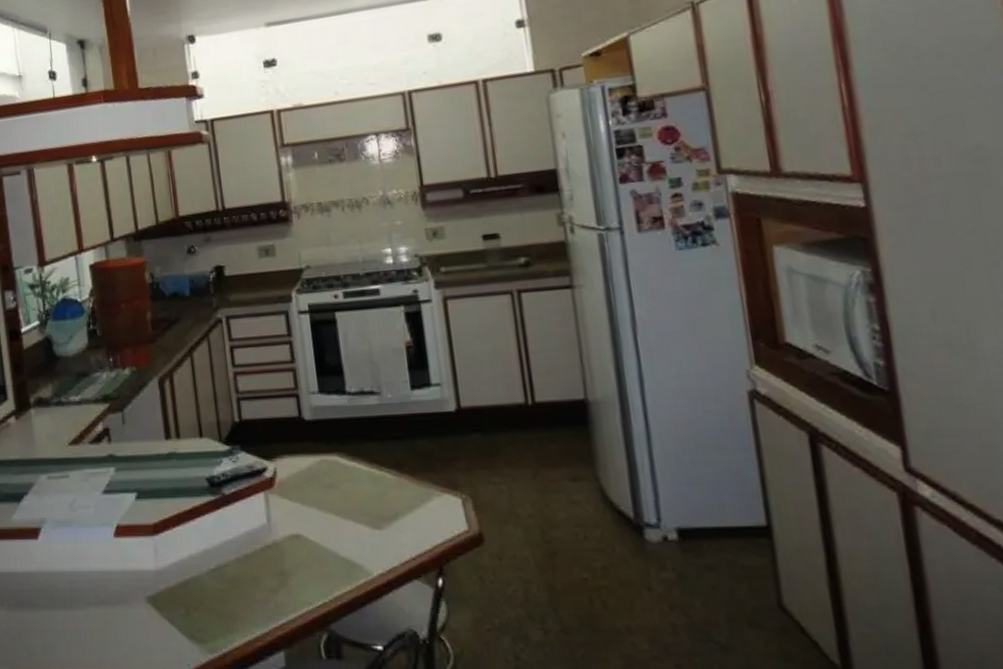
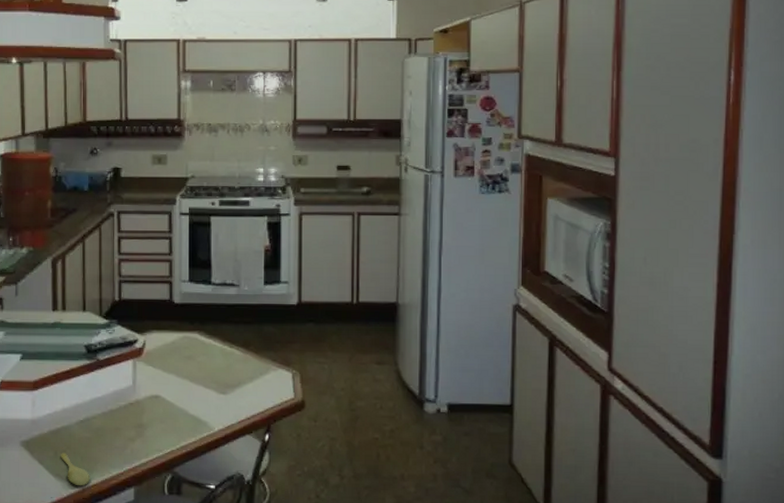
spoon: none [192,609,231,650] -> present [60,453,90,486]

